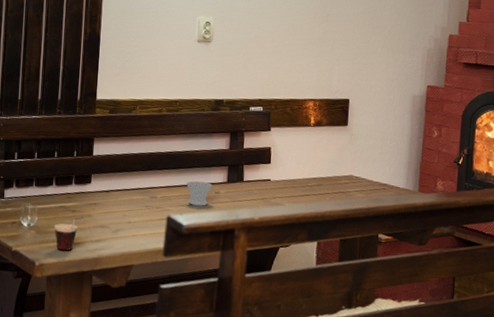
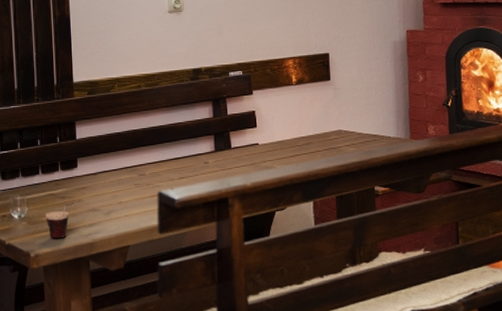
cup: present [186,181,212,206] -> none [173,153,200,178]

